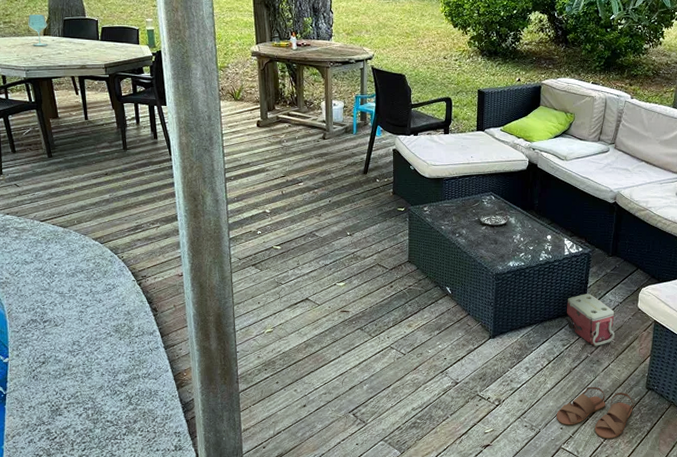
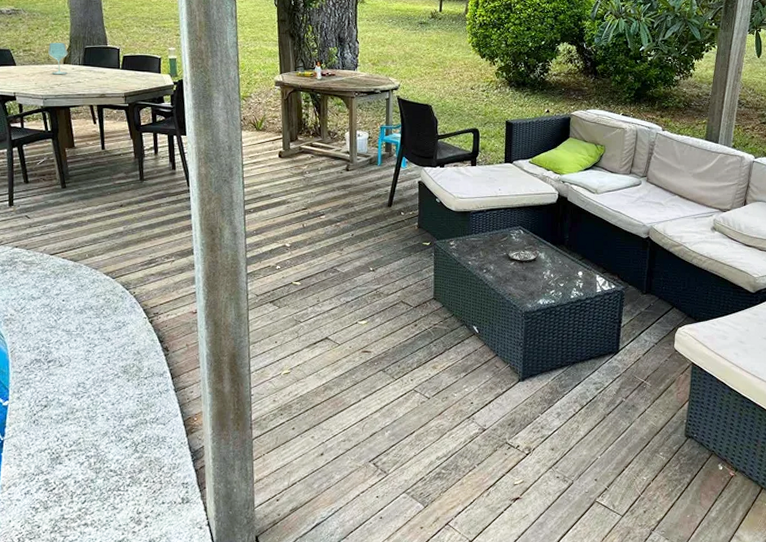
sandal: present [556,386,634,439] -> none [590,434,673,492]
cooler: present [565,294,615,346] -> none [598,334,651,390]

